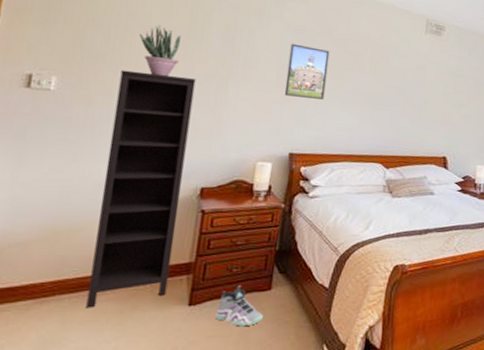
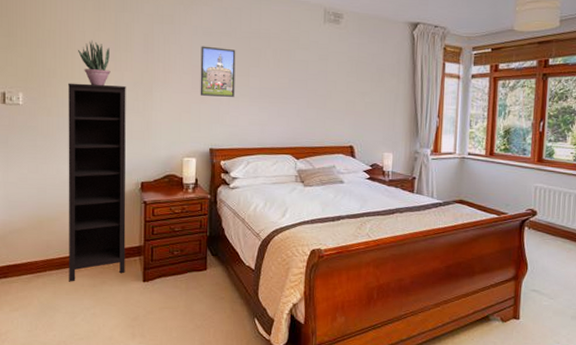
sneaker: present [215,284,263,327] -> none [165,265,202,301]

